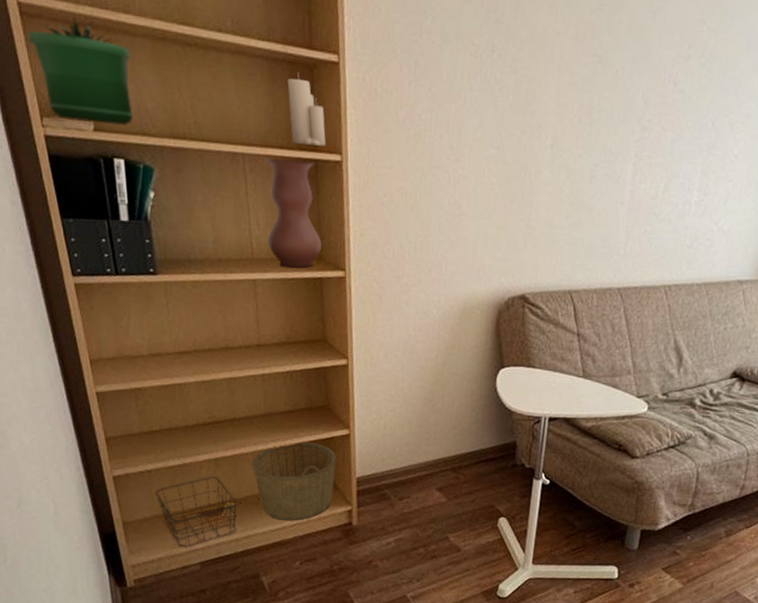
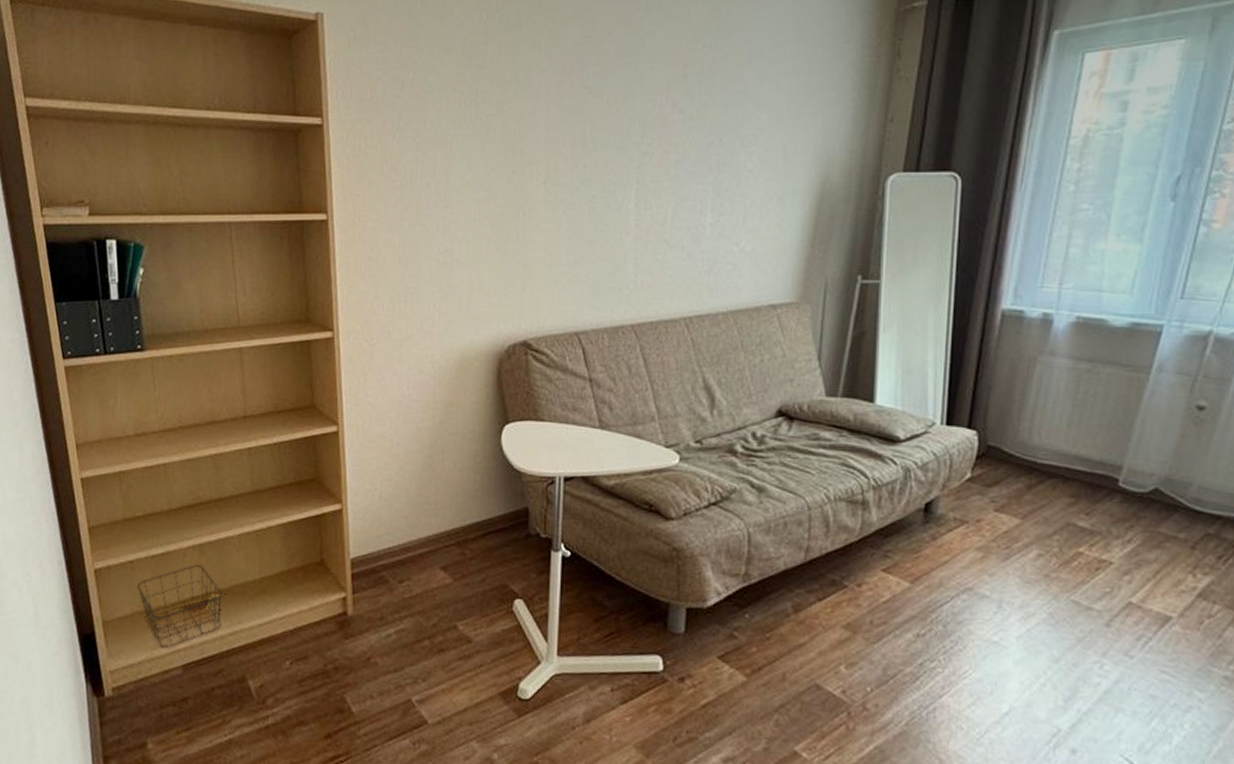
planter: present [26,15,133,127] -> none [32,112,125,208]
basket: present [252,442,336,521] -> none [238,521,328,613]
vase: present [264,157,322,268] -> none [250,223,308,332]
candle: present [287,72,326,147] -> none [272,138,311,208]

